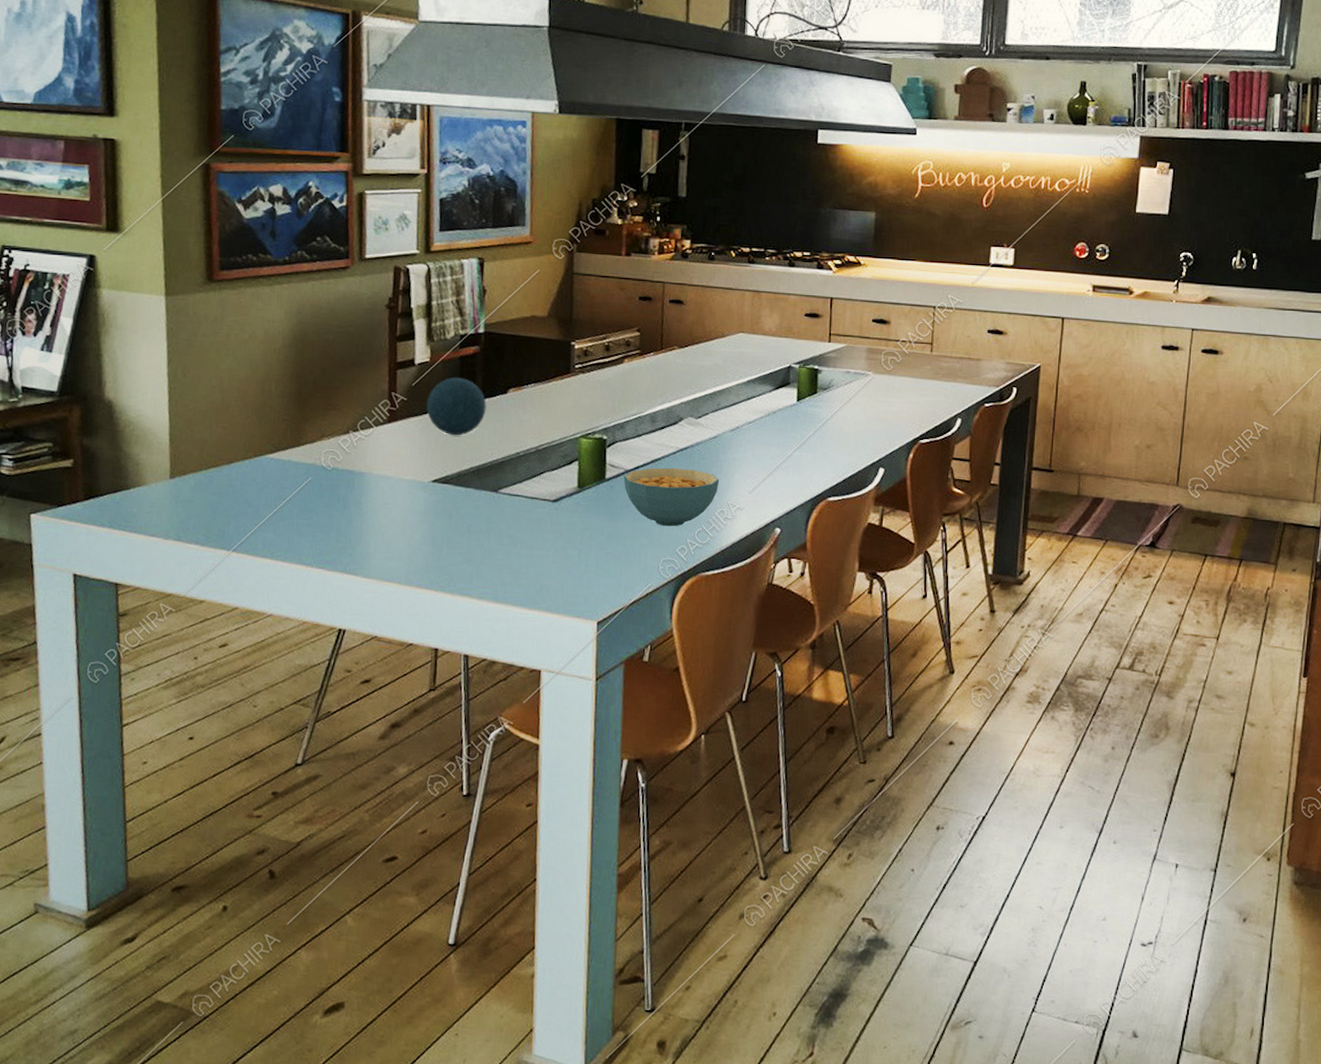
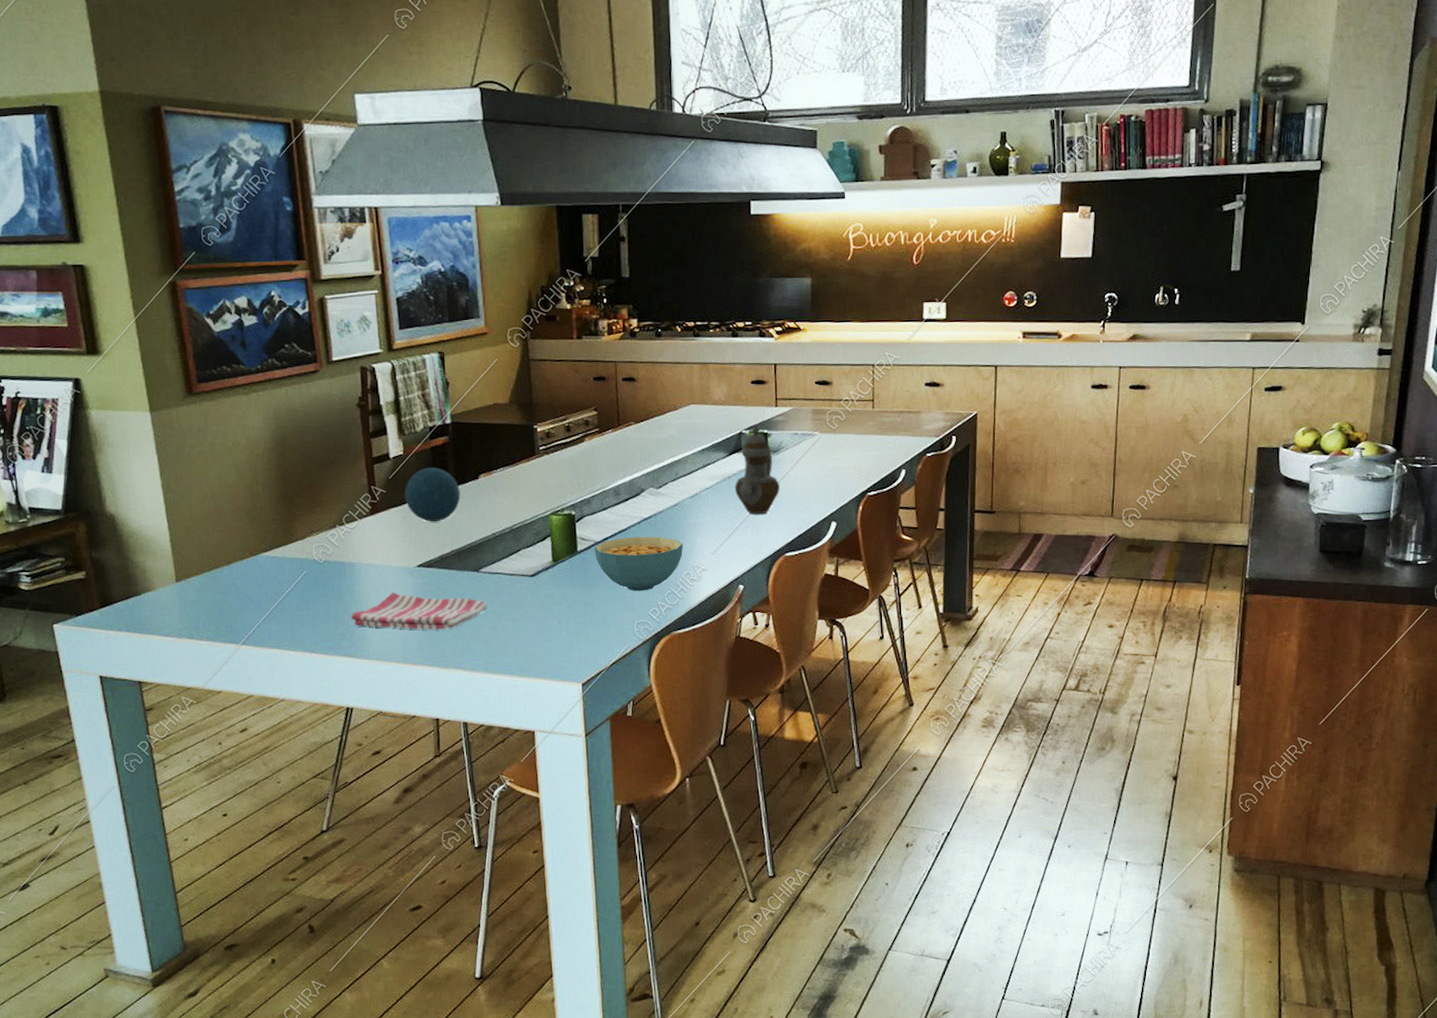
dish towel: none [354,506,503,552] -> present [351,591,487,630]
teapot: none [779,358,827,454] -> present [735,423,780,515]

